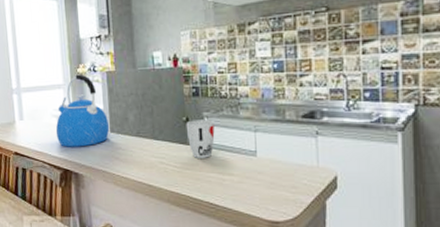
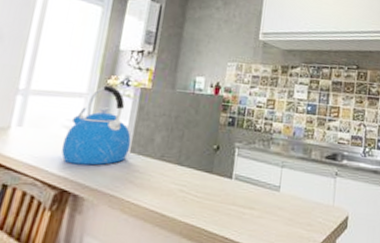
cup: present [186,119,215,158] -> none [214,149,245,190]

